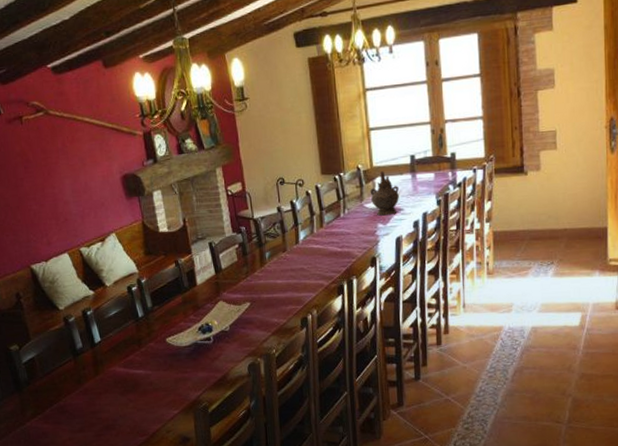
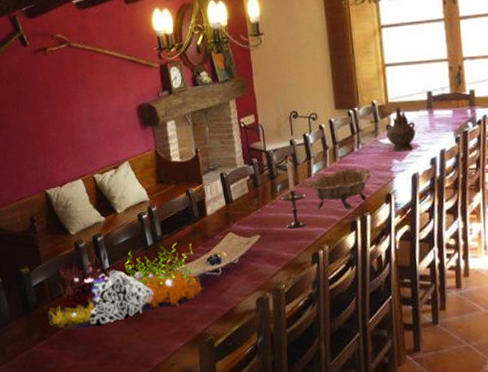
flower arrangement: none [39,313,196,404] -> present [47,242,204,329]
candlestick: none [270,221,295,295] -> present [281,154,307,229]
decorative bowl: none [296,233,357,276] -> present [308,168,371,210]

